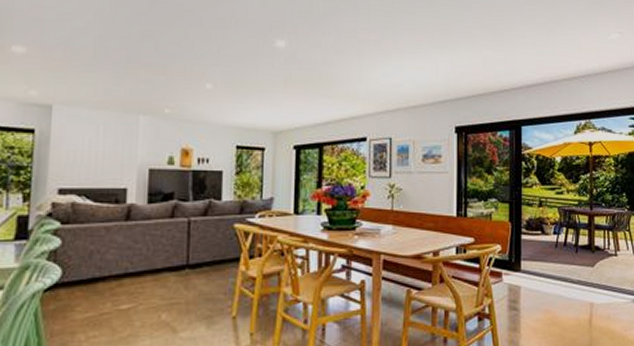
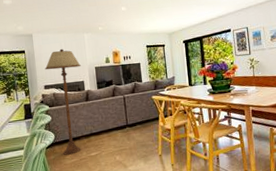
floor lamp: none [64,134,126,305] -> present [44,49,81,155]

